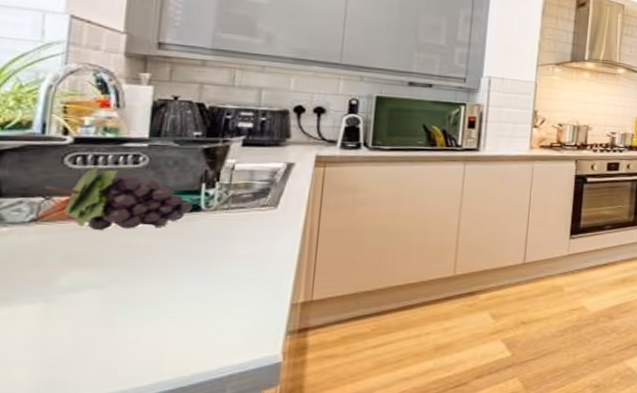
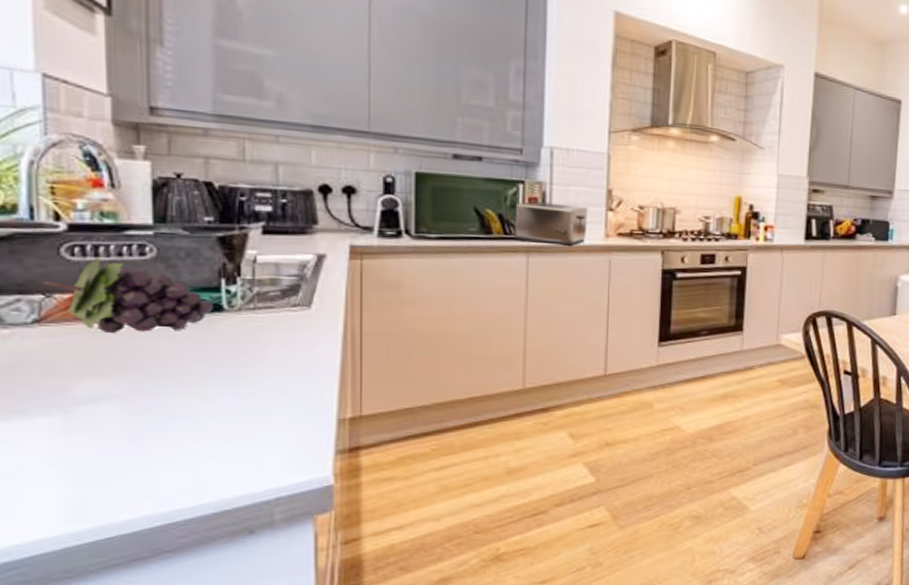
toaster: none [454,119,516,157] -> present [514,201,587,247]

